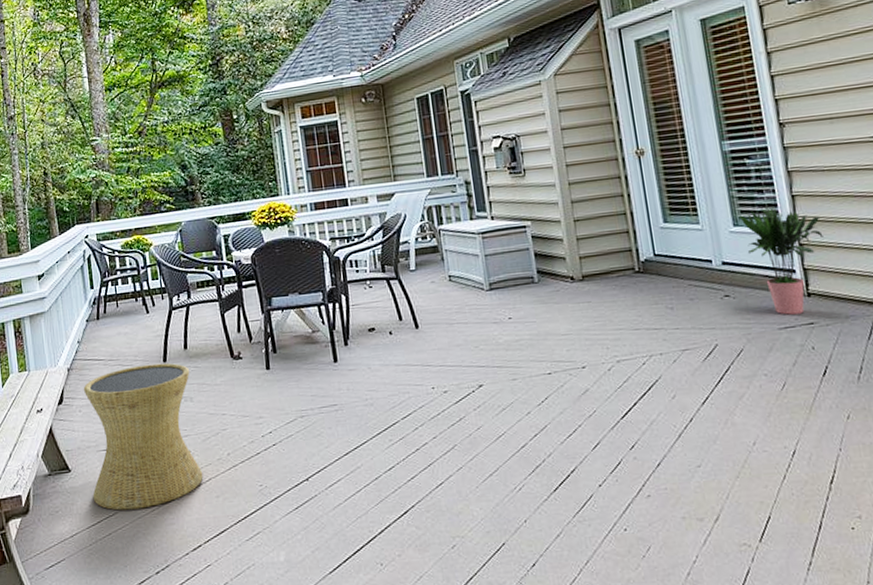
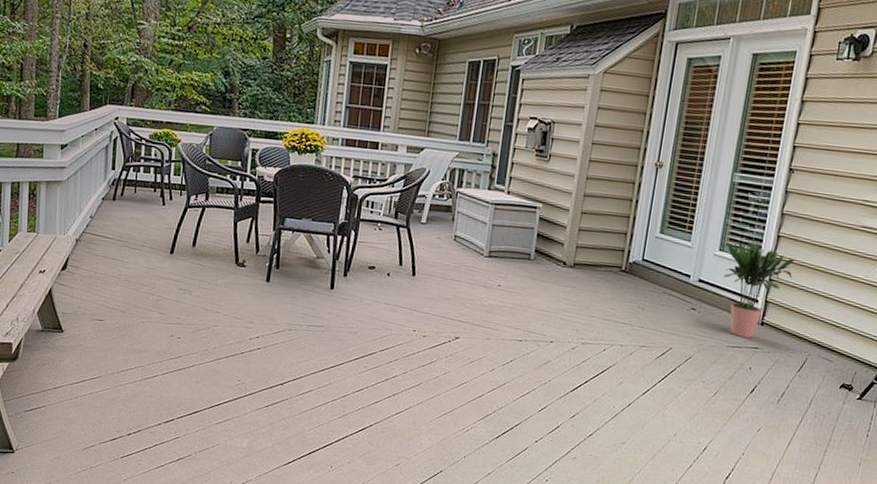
side table: present [83,363,204,511] -> none [80,251,194,379]

